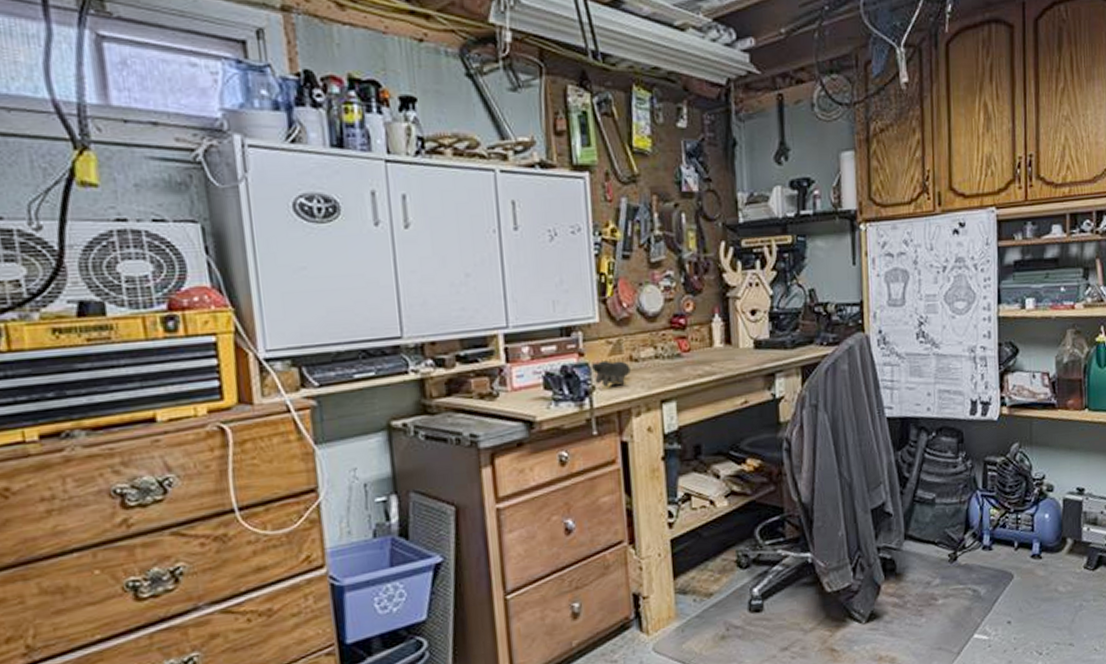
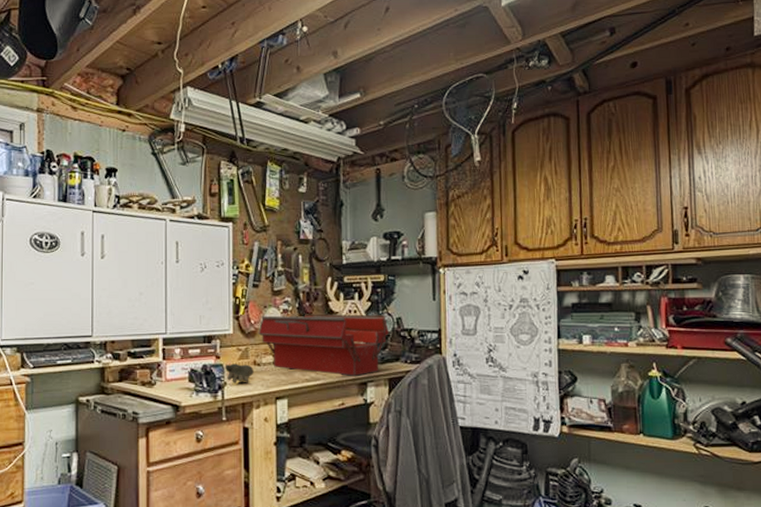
toolbox: none [633,287,800,367] -> present [258,314,389,376]

